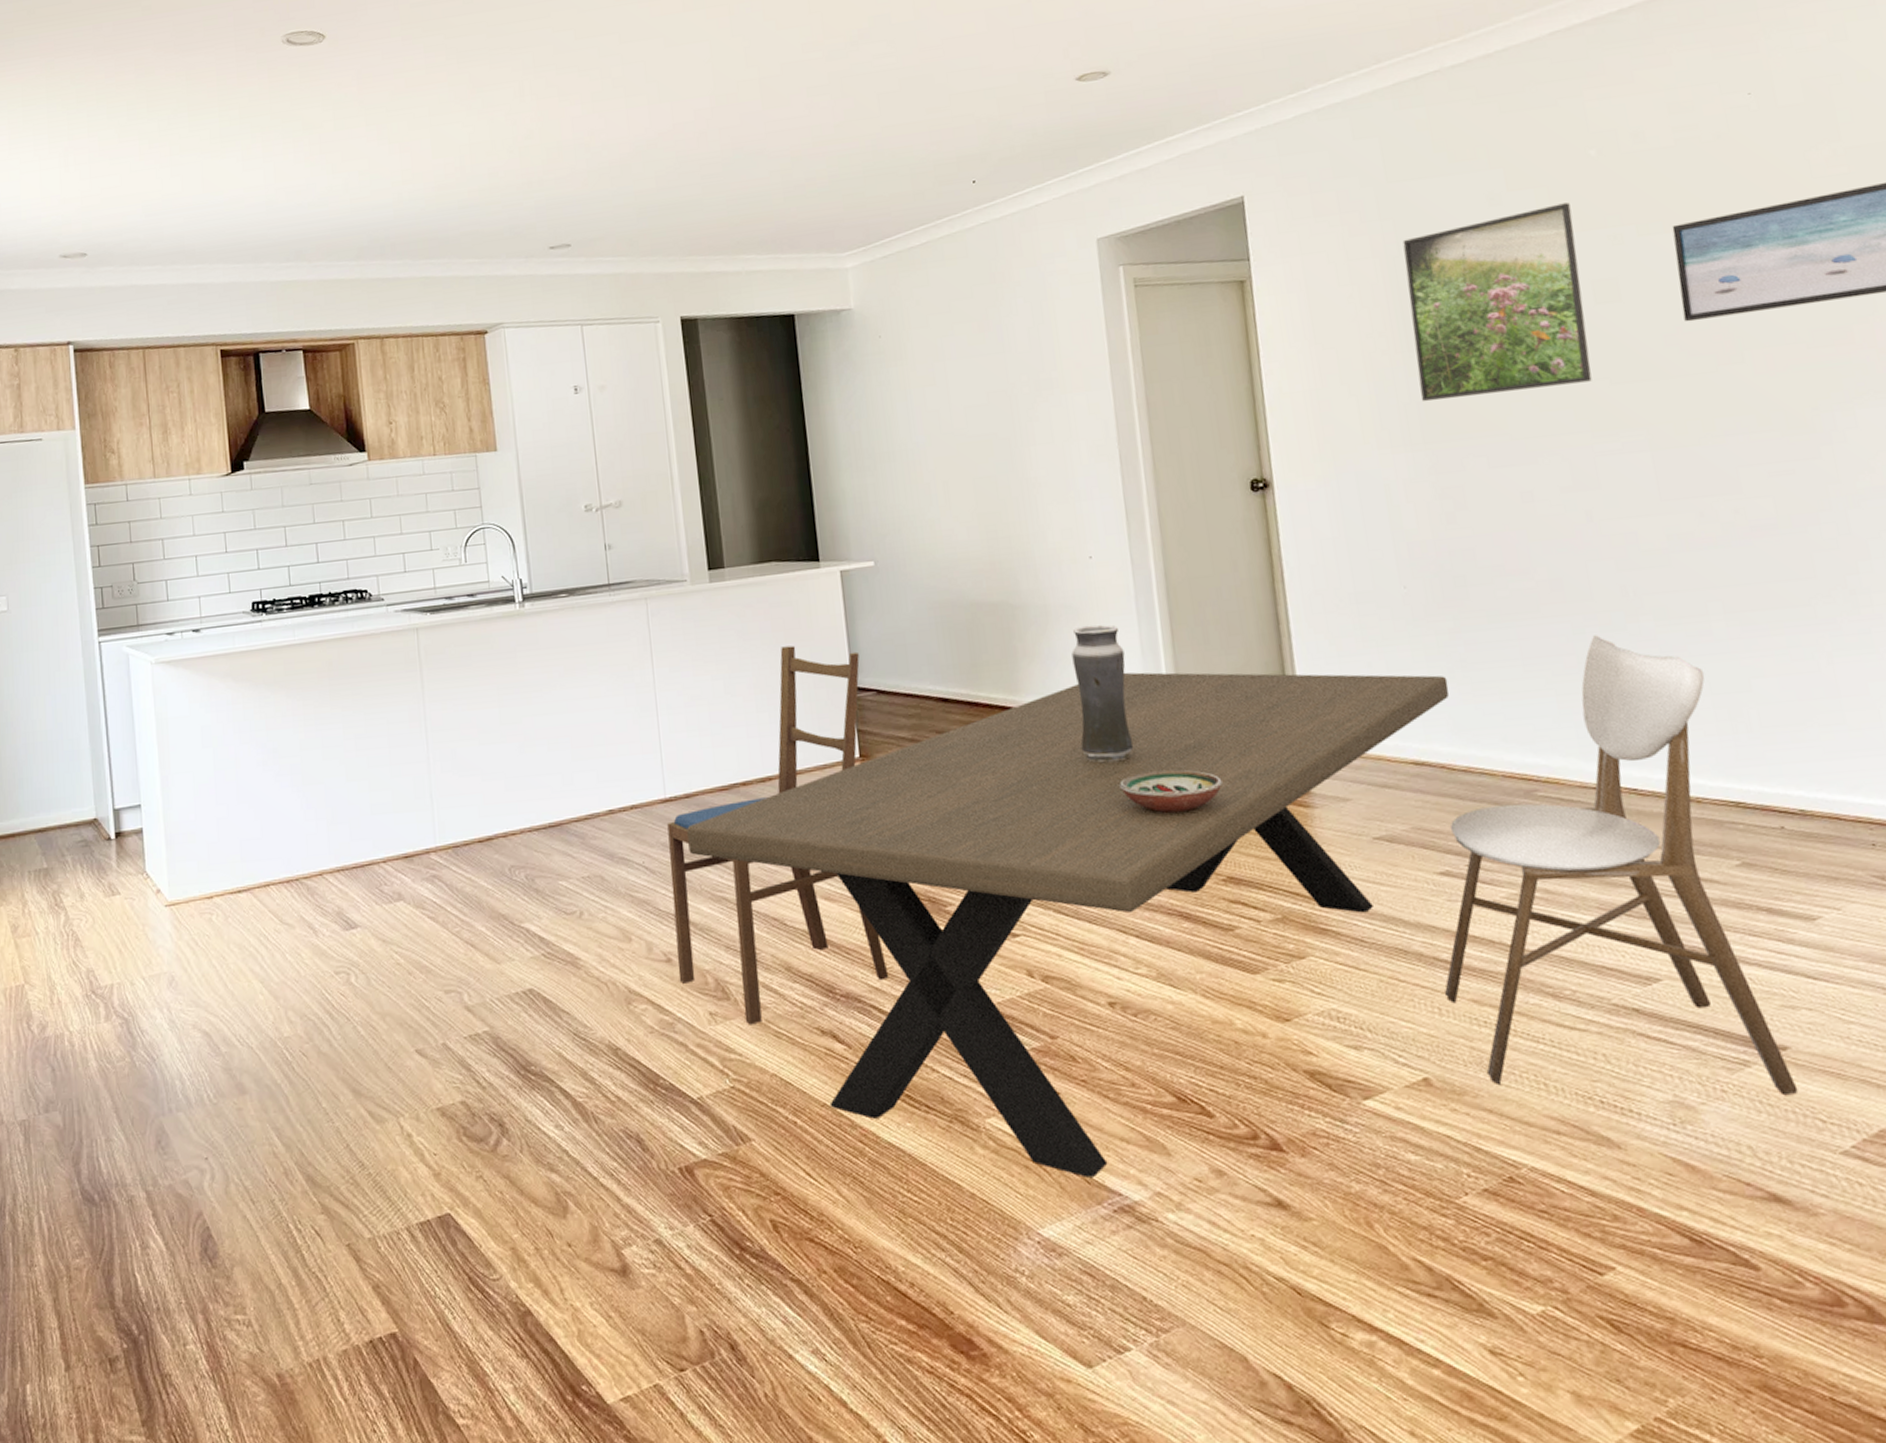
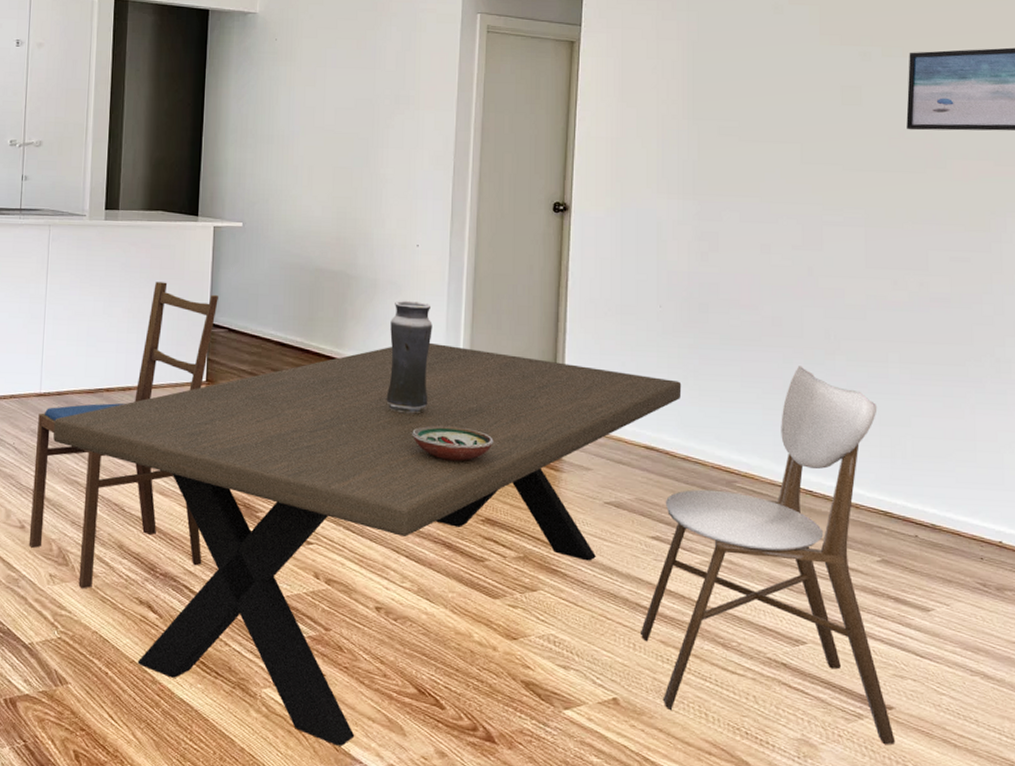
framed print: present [1402,202,1592,402] -> none [696,21,835,165]

